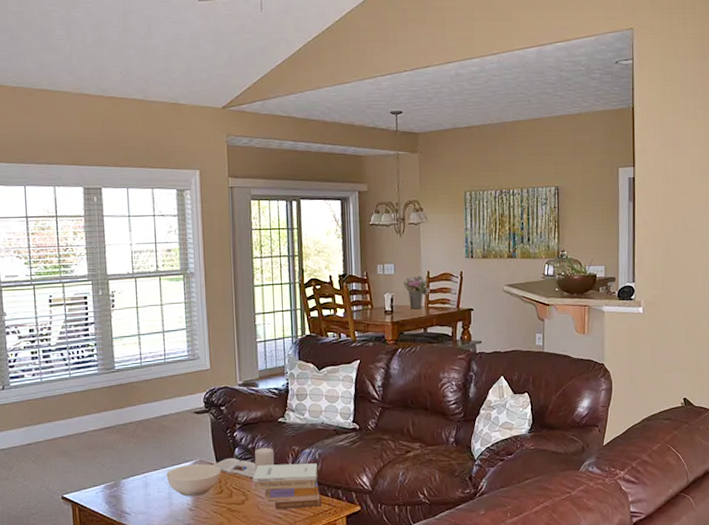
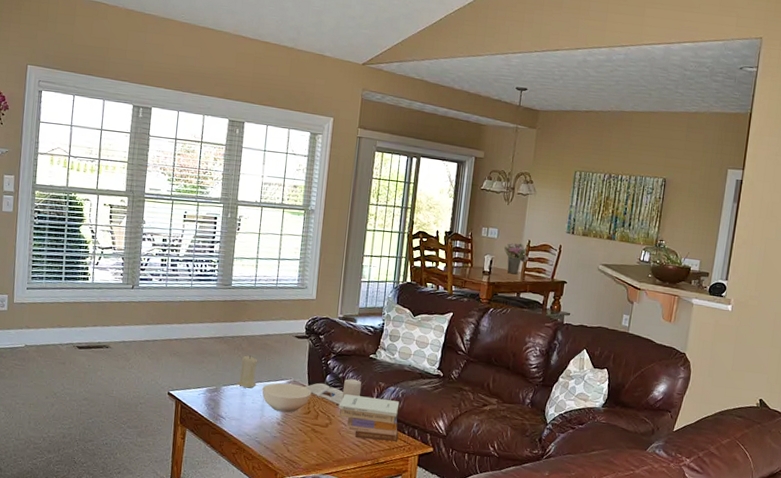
candle: none [136,441,160,477] -> present [235,355,258,388]

